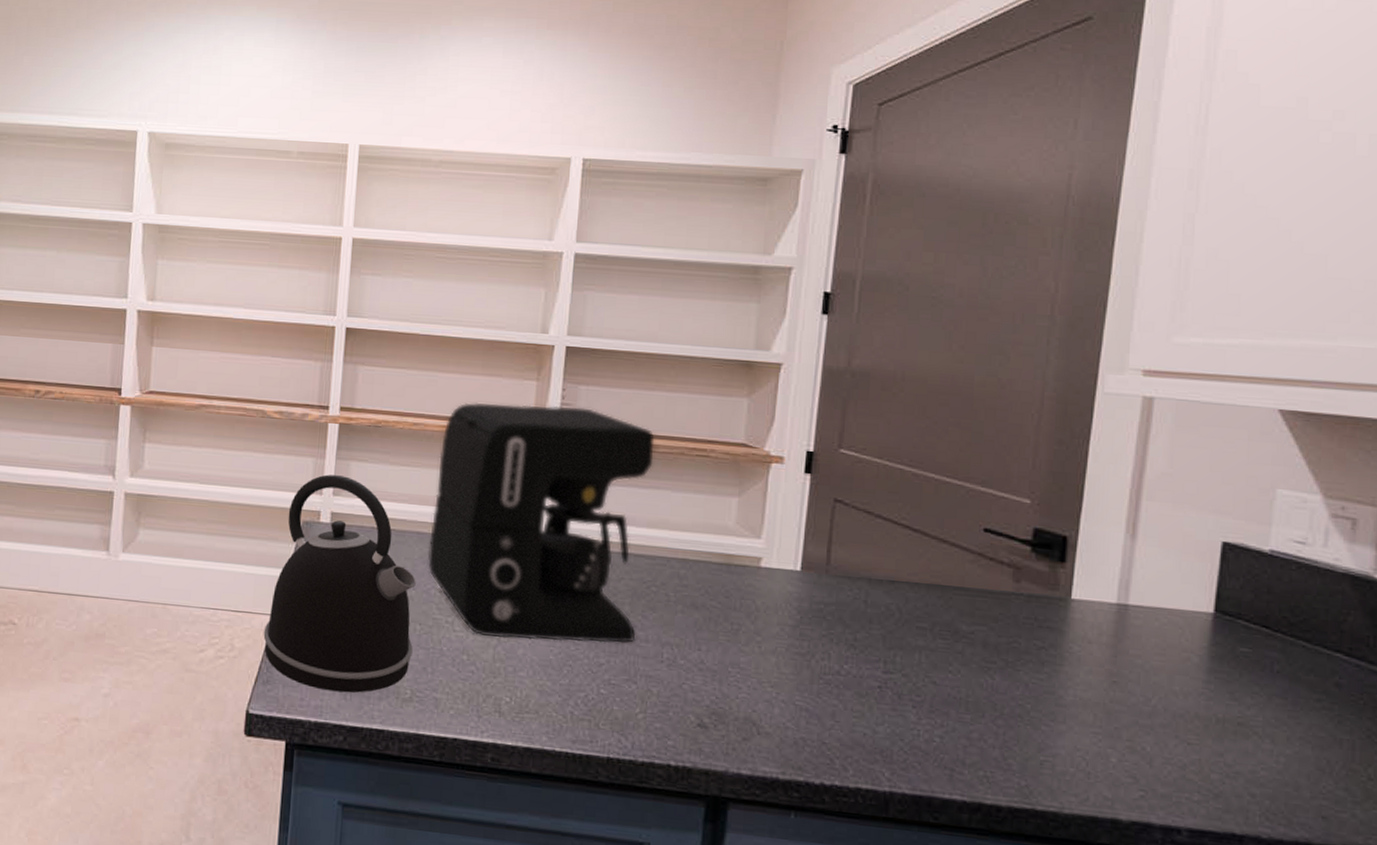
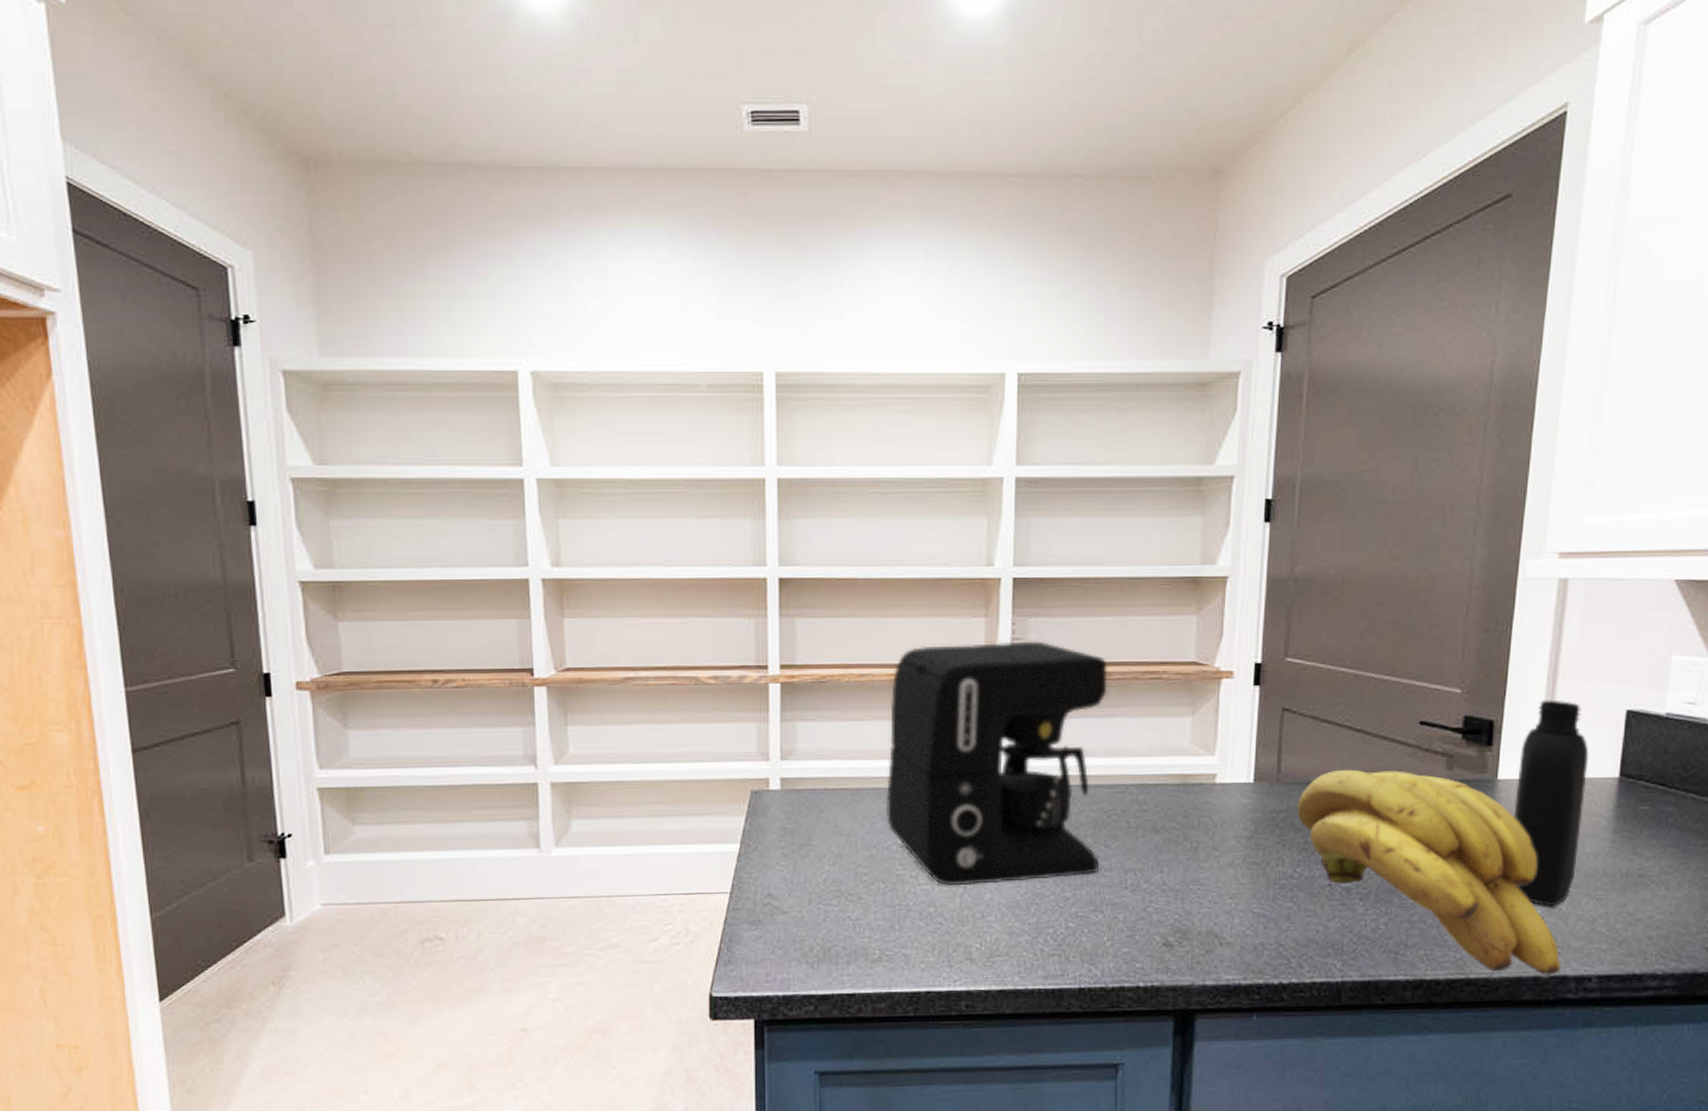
kettle: present [263,474,416,693] -> none [720,738,878,963]
banana bunch: none [847,568,1144,820] -> present [1297,769,1561,975]
bottle: none [1089,520,1178,745] -> present [1513,700,1589,907]

